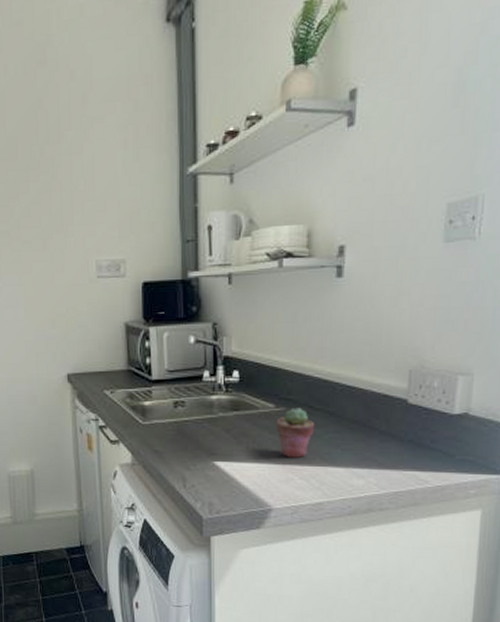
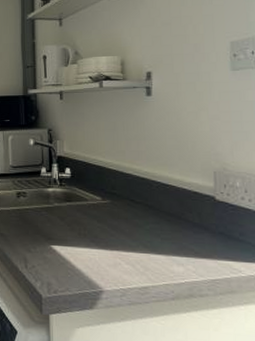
potted succulent: present [276,407,315,458] -> none [103,200,137,245]

